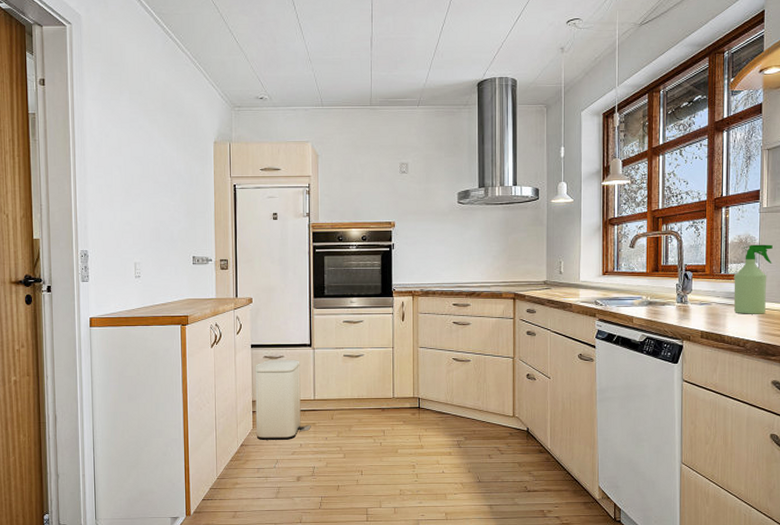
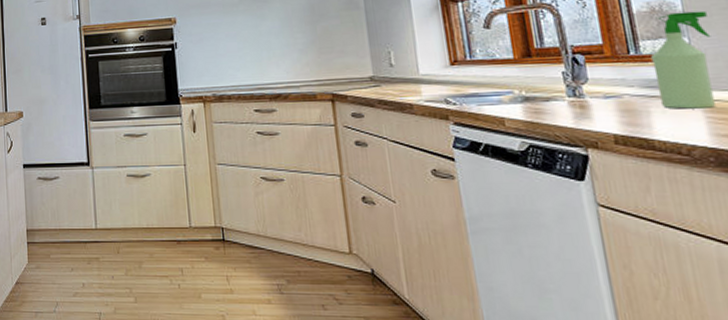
pedal bin: present [255,359,311,440] -> none [28,180,94,278]

